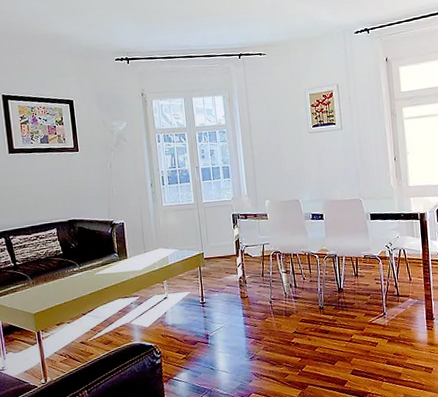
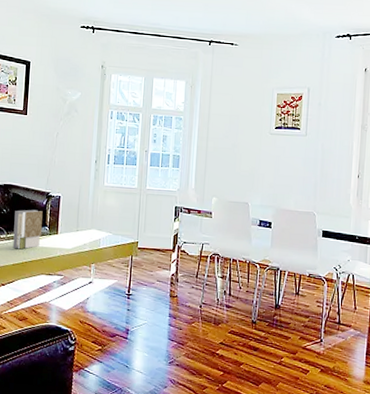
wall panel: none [83,239,112,279] -> present [13,209,43,250]

